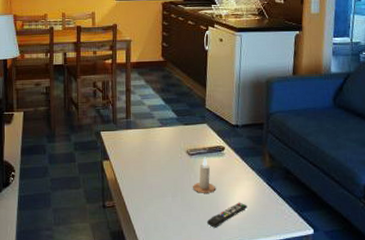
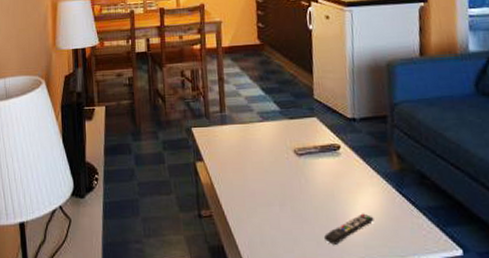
candle: present [193,157,215,193] -> none [304,157,332,202]

